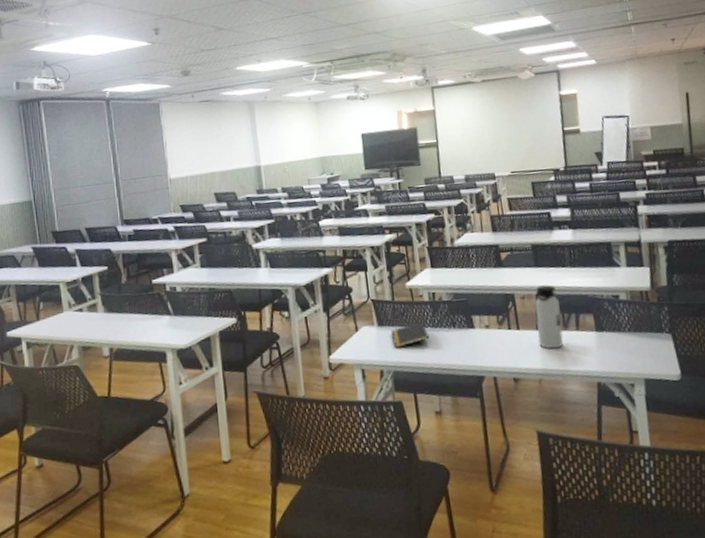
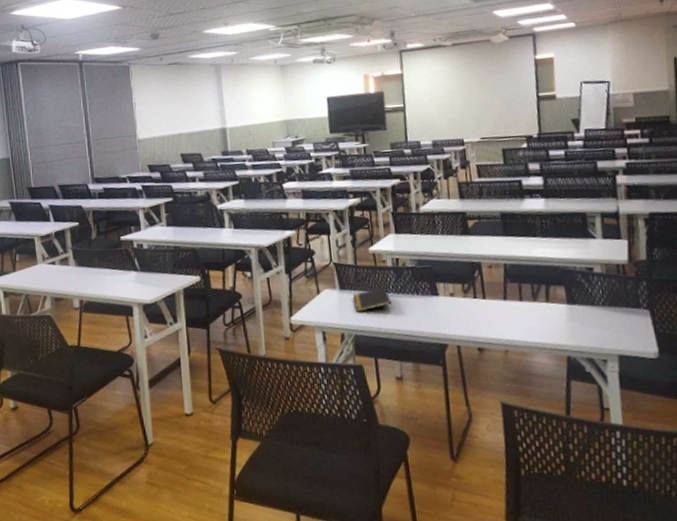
water bottle: present [535,285,564,349] -> none [503,254,532,320]

